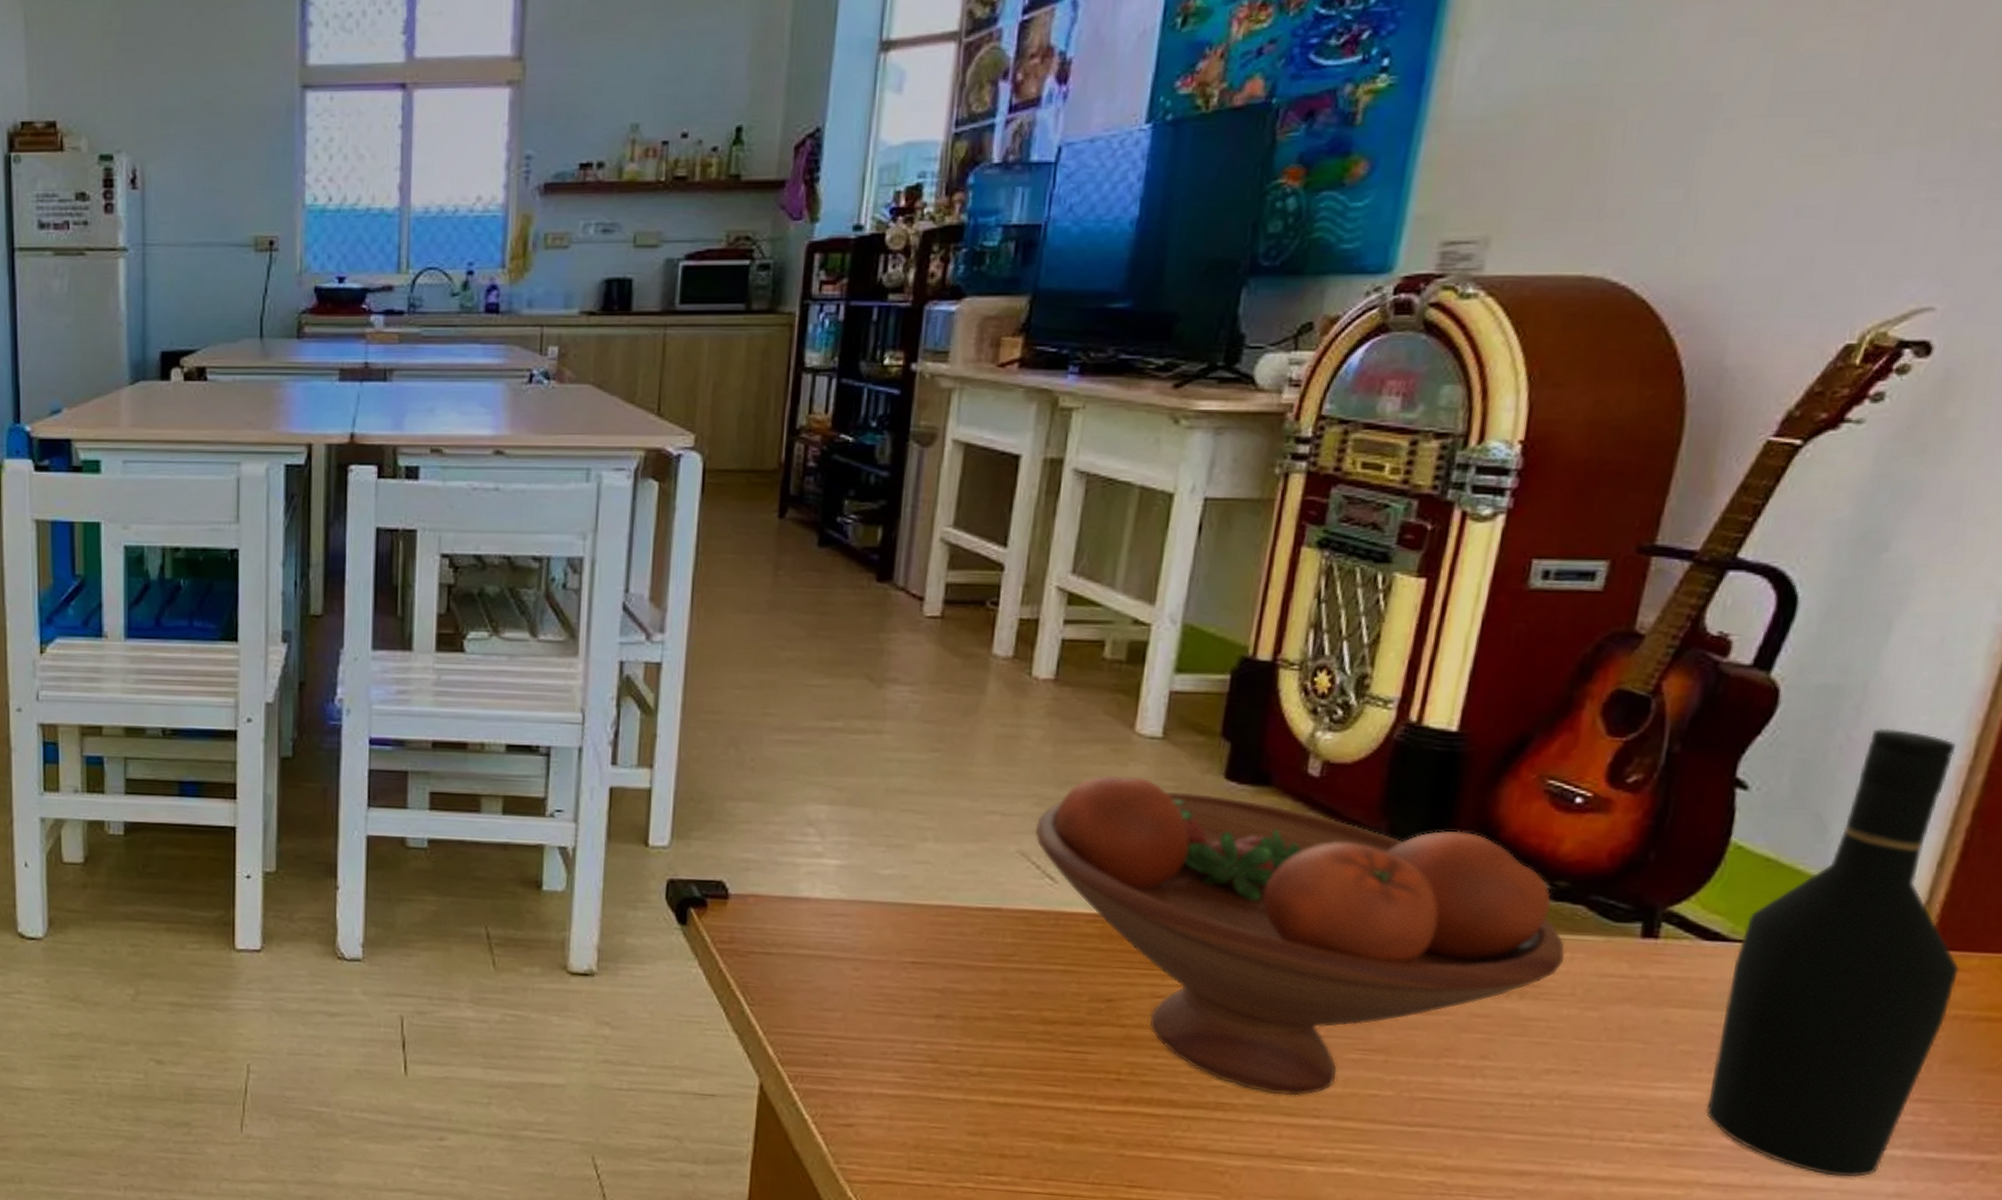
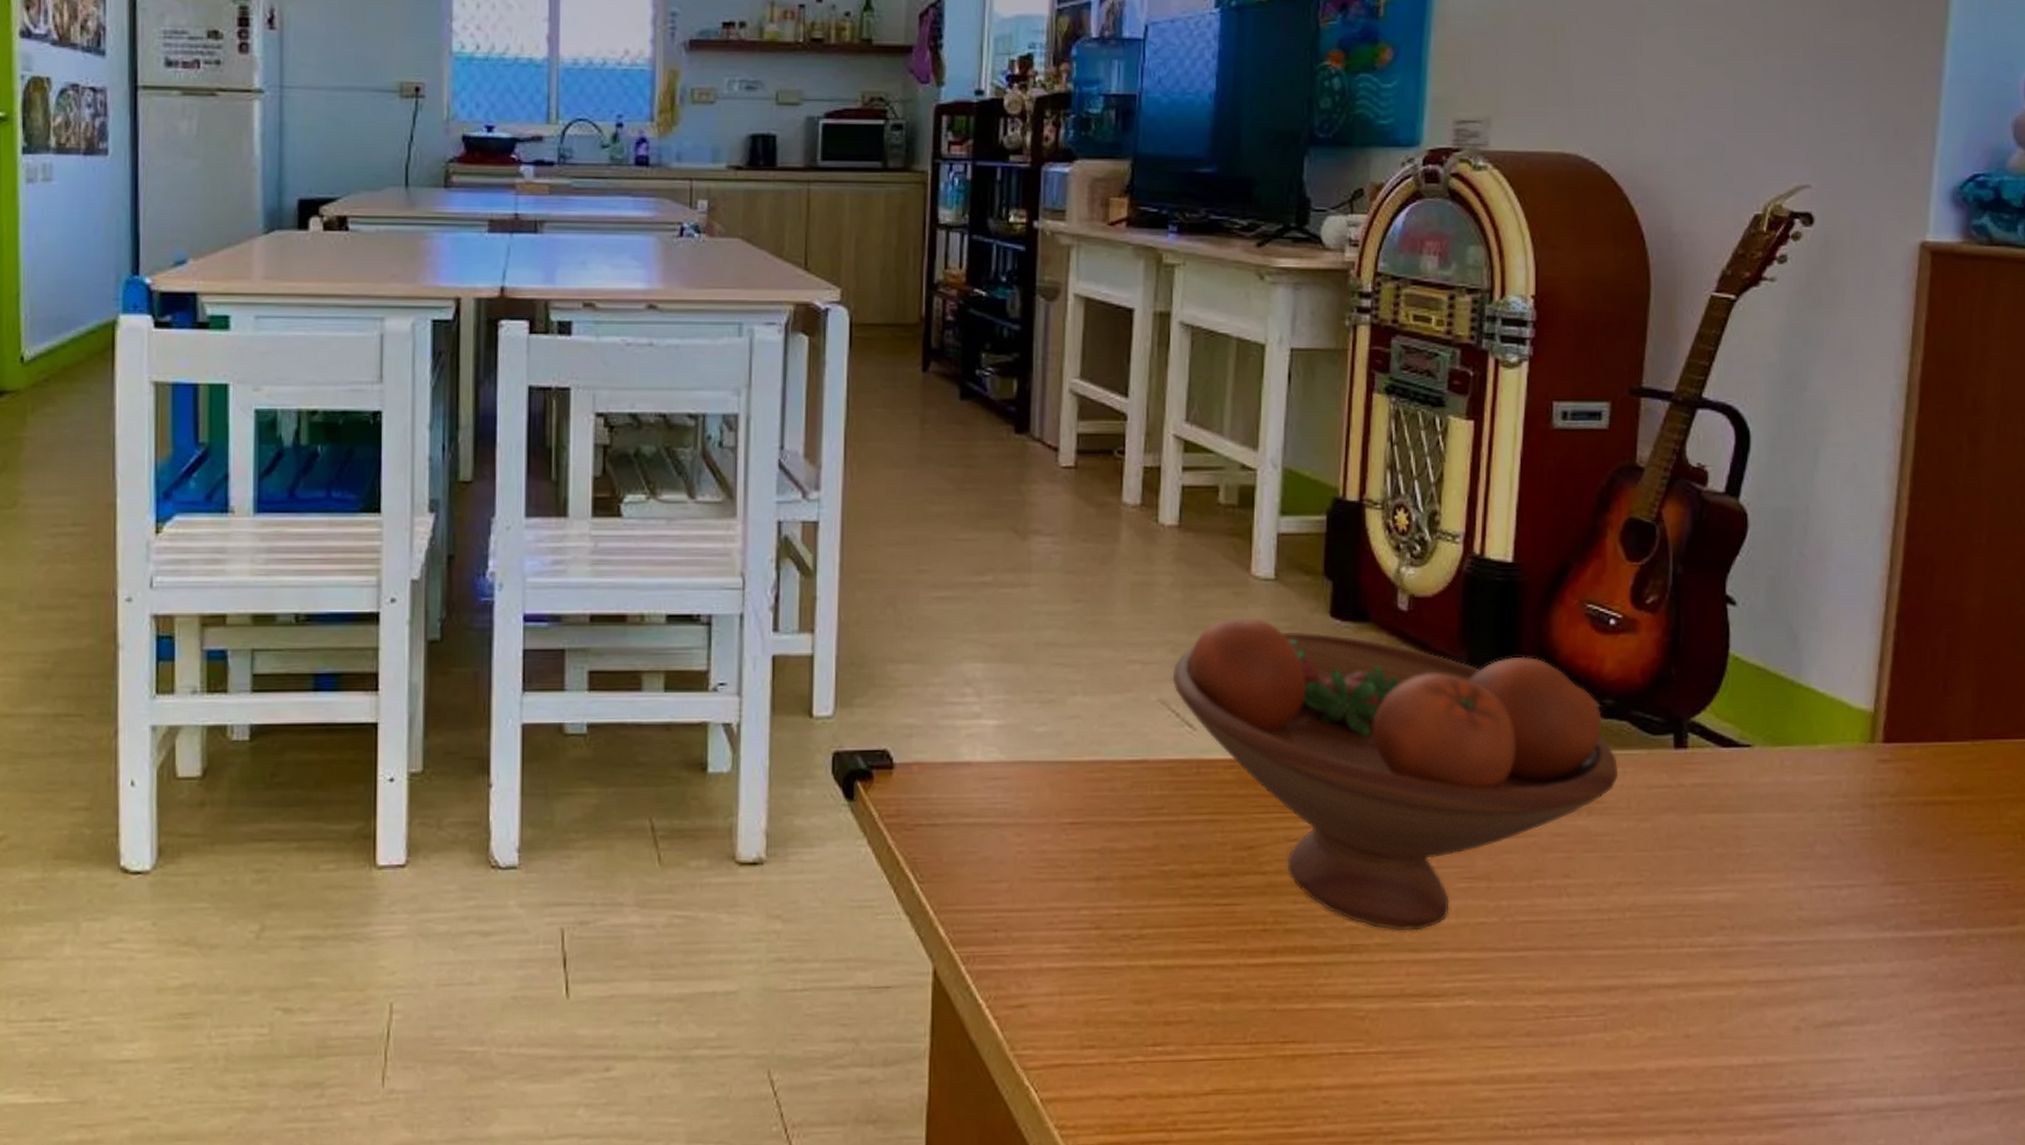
wine bottle: present [1706,729,1960,1178] -> none [1743,546,1907,963]

